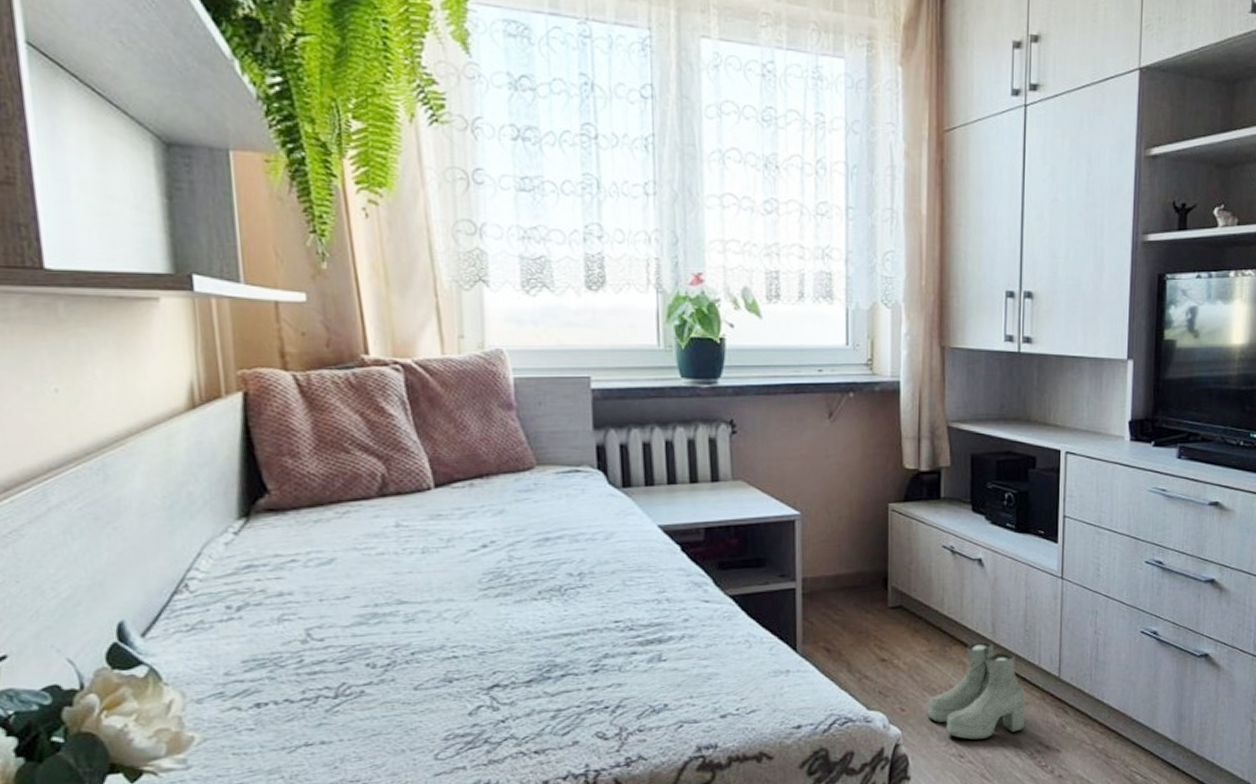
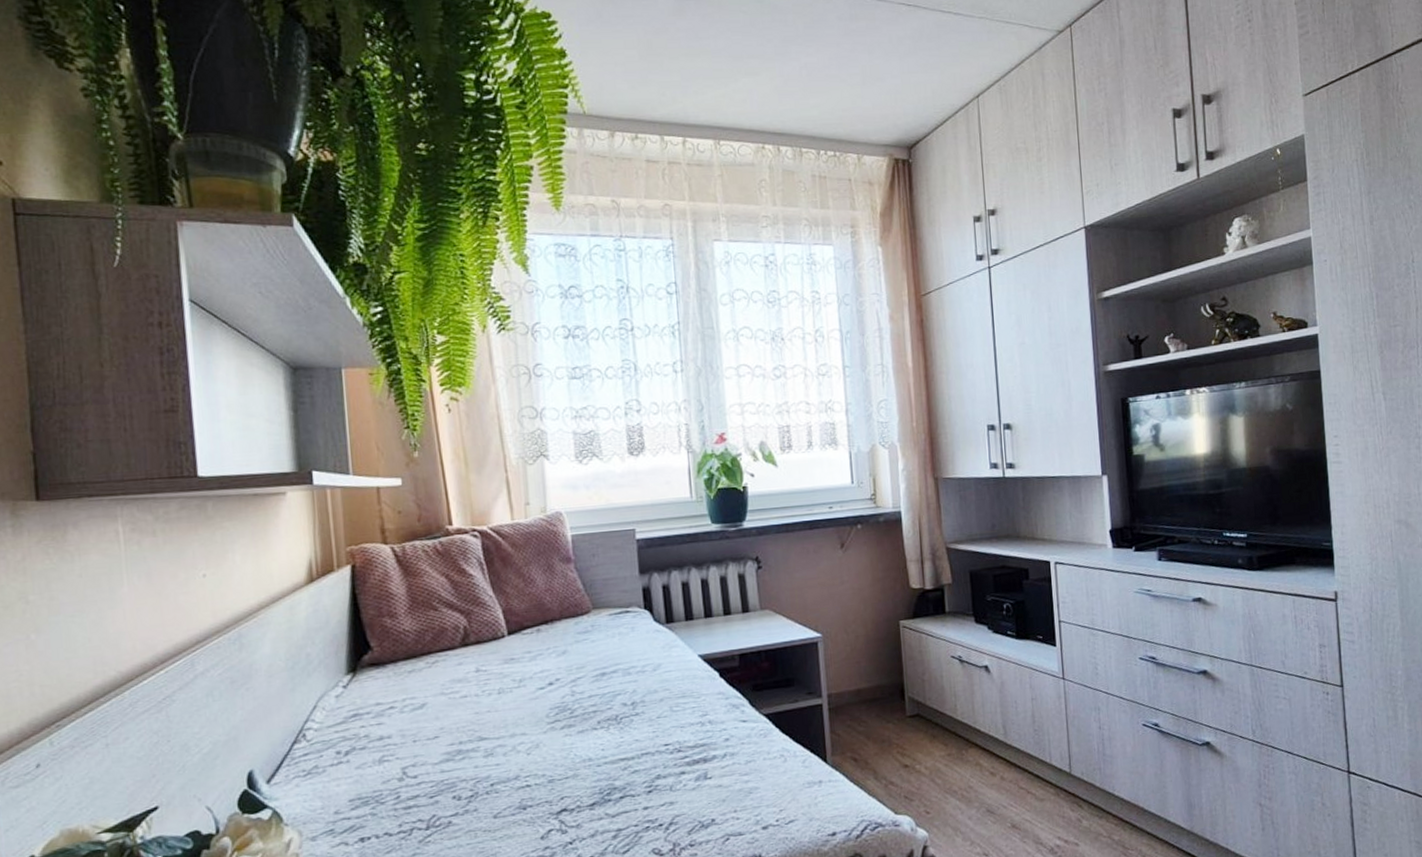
boots: present [927,641,1026,740] -> none [950,743,1043,838]

